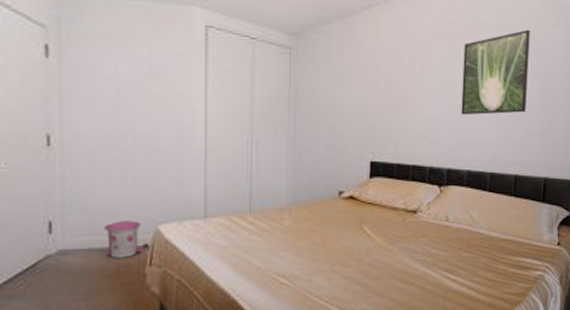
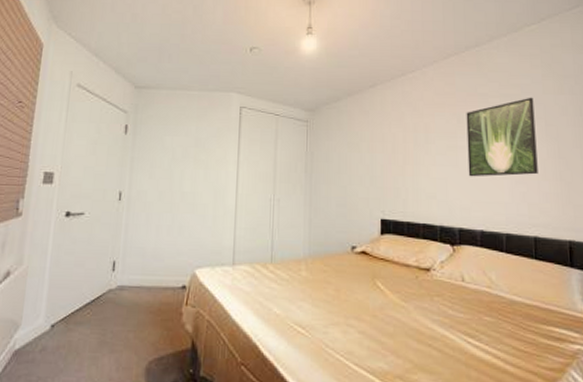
trash can: present [103,221,142,258] -> none [152,264,181,297]

